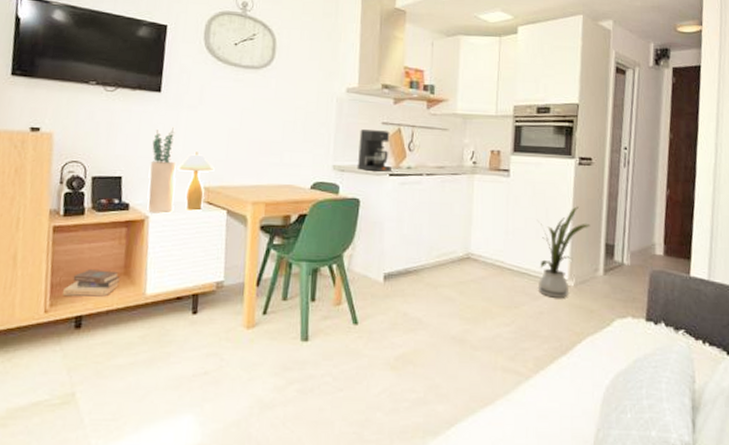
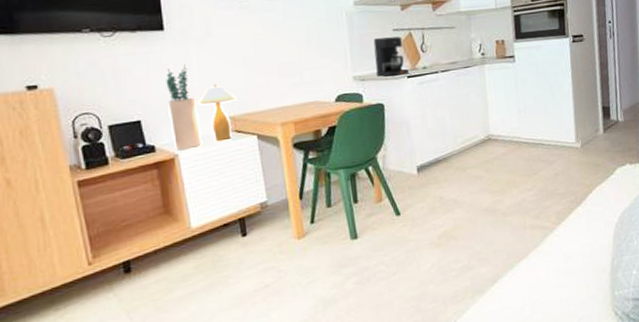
books: present [62,269,120,297] -> none [102,212,161,245]
house plant: present [537,206,591,298] -> none [547,78,589,160]

